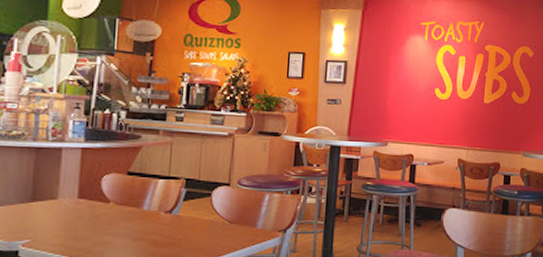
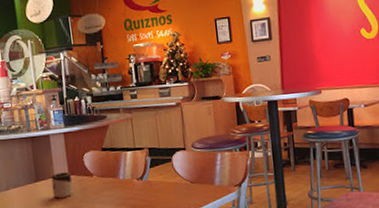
cup: none [51,194,81,225] -> present [51,172,73,199]

